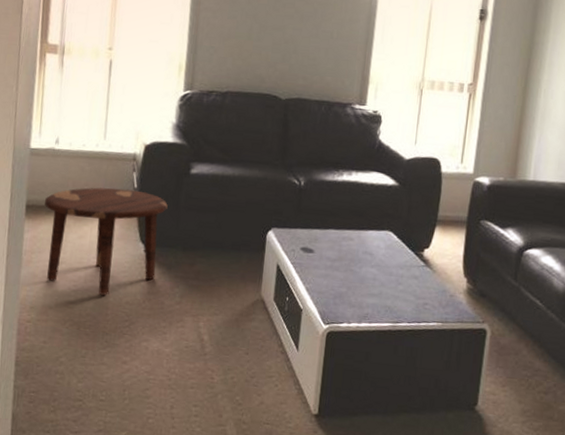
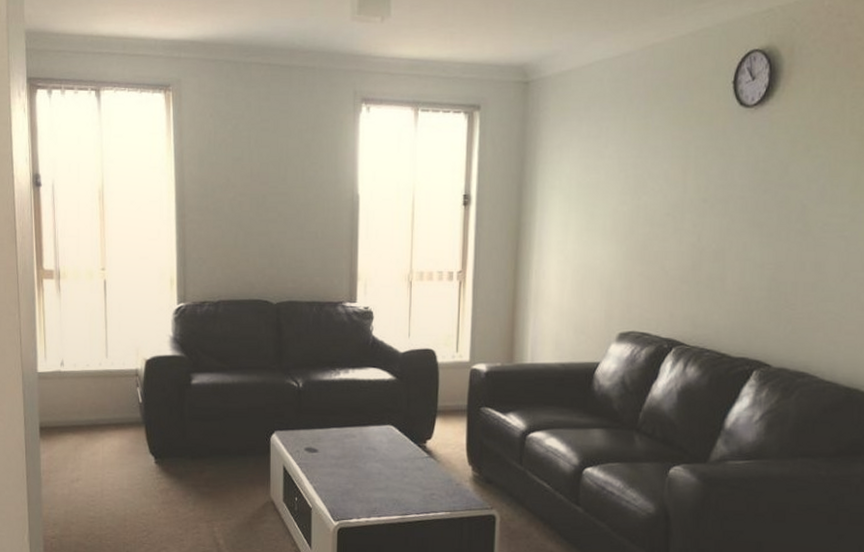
side table: present [45,187,168,295] -> none [57,404,173,508]

